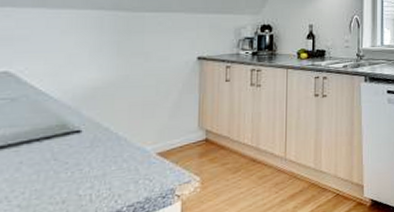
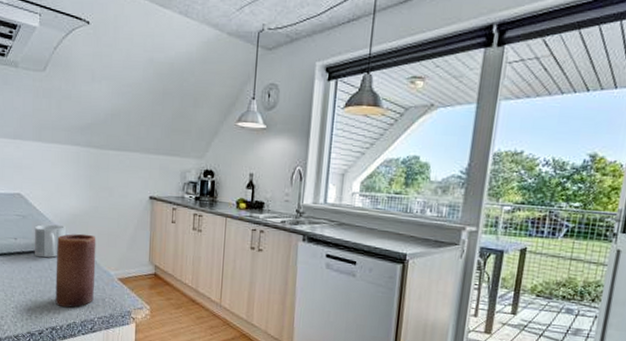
mug: none [28,103,81,148] -> present [34,224,66,258]
candle: none [61,108,126,204] -> present [55,233,96,308]

